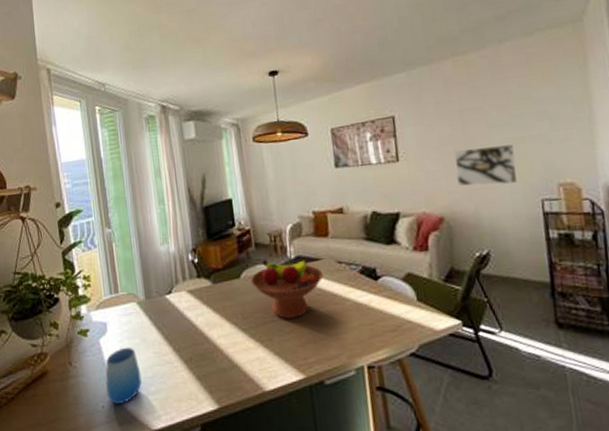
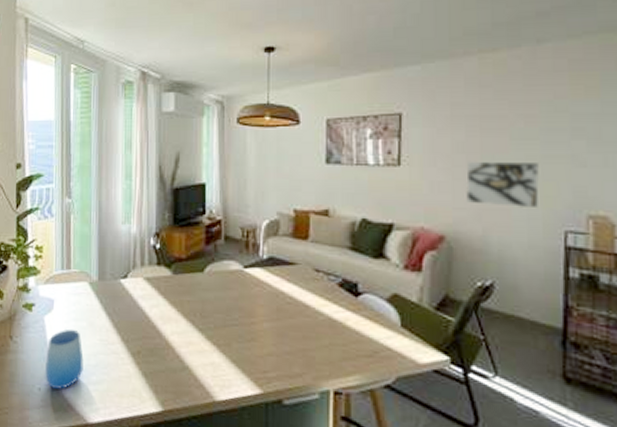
fruit bowl: present [251,259,324,319] -> none [216,256,297,325]

